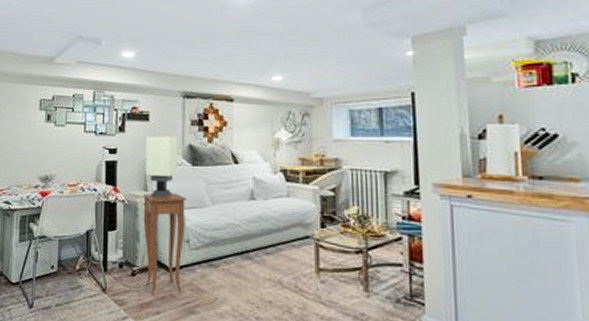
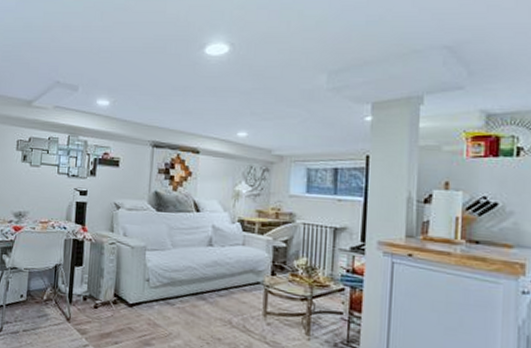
side table: present [143,193,187,296] -> none [108,234,149,327]
table lamp: present [145,135,178,198] -> none [112,180,145,240]

